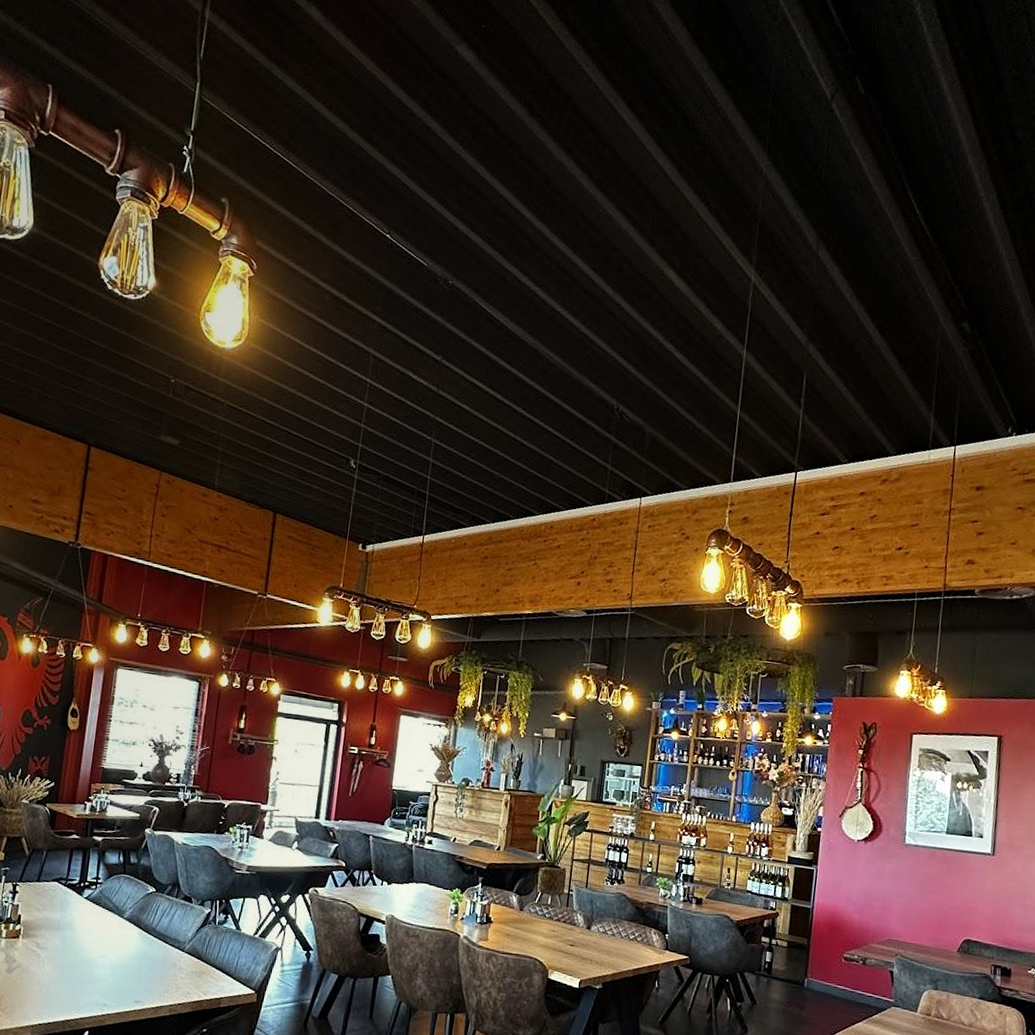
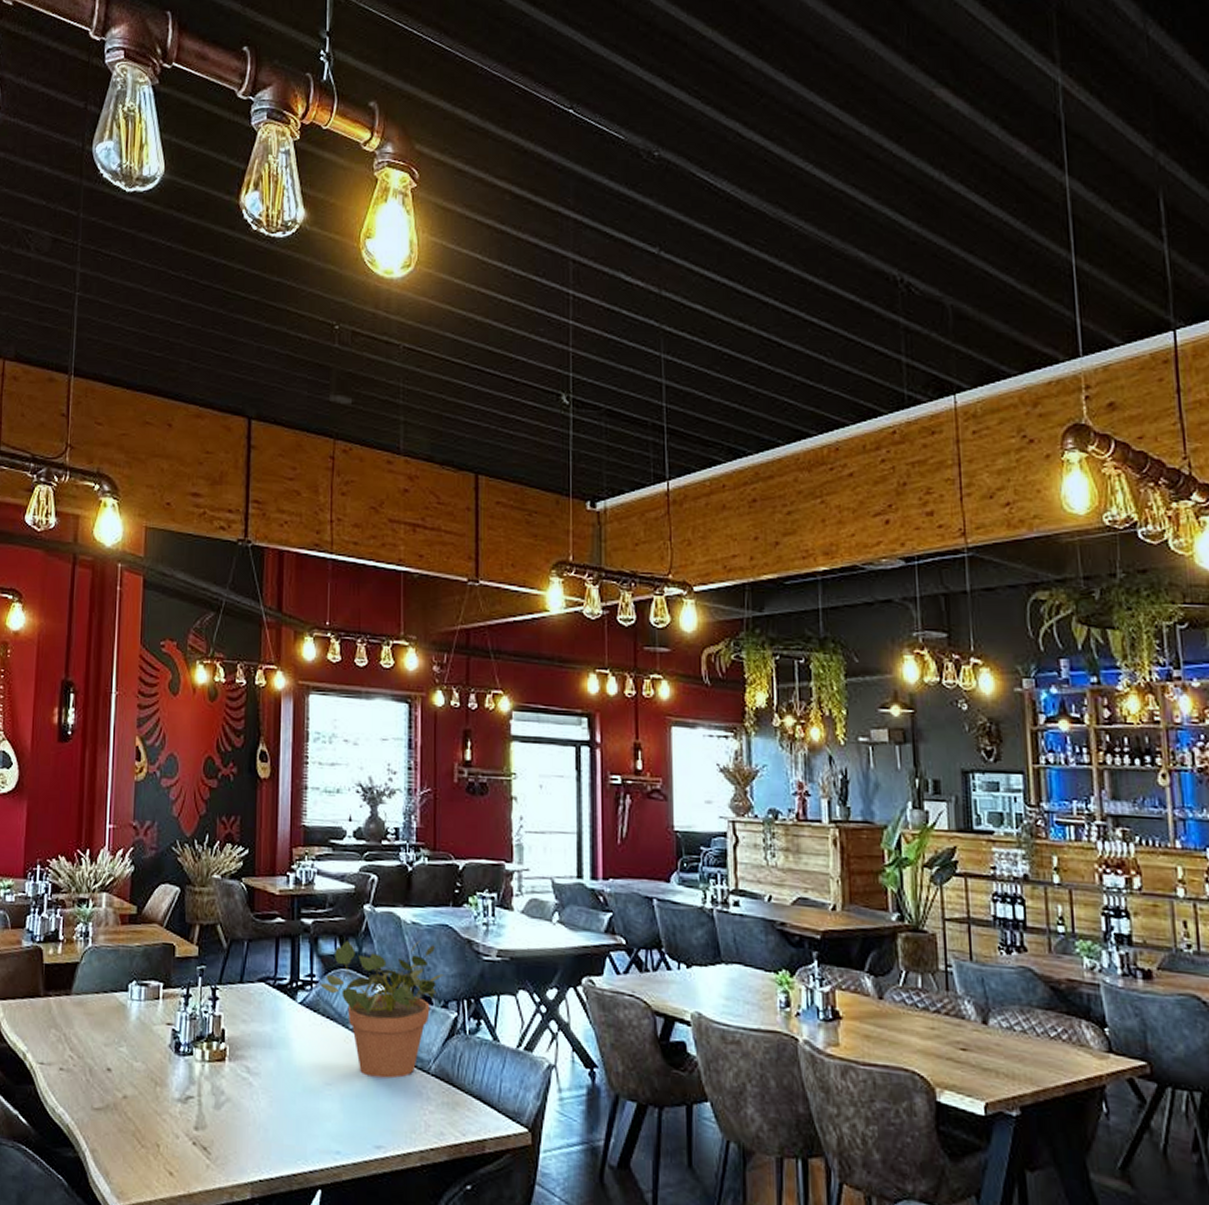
potted plant: none [102,853,205,954] -> present [318,939,445,1079]

